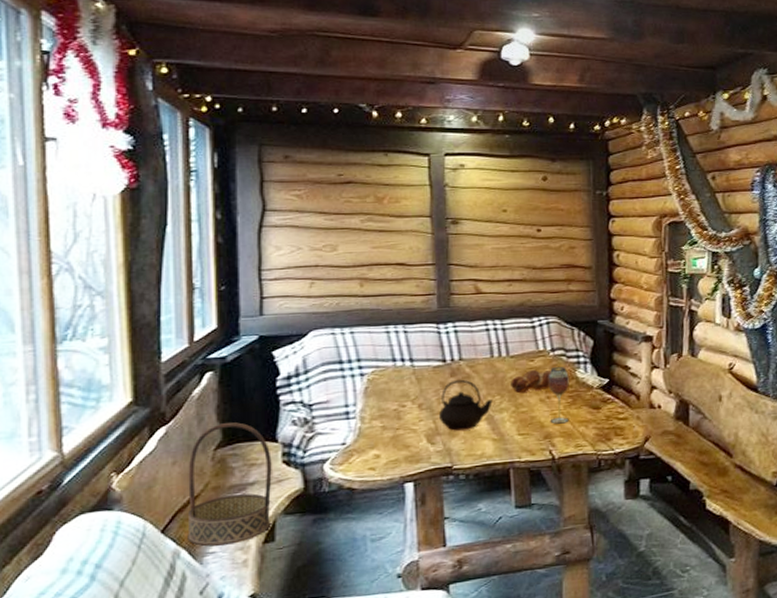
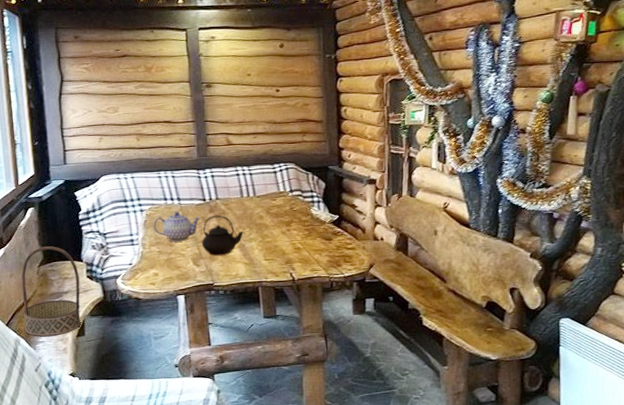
teapot: none [377,374,440,415] -> present [153,211,201,242]
bread loaf: present [511,369,552,394] -> none [257,207,291,227]
wineglass: present [548,366,569,424] -> none [288,204,306,252]

